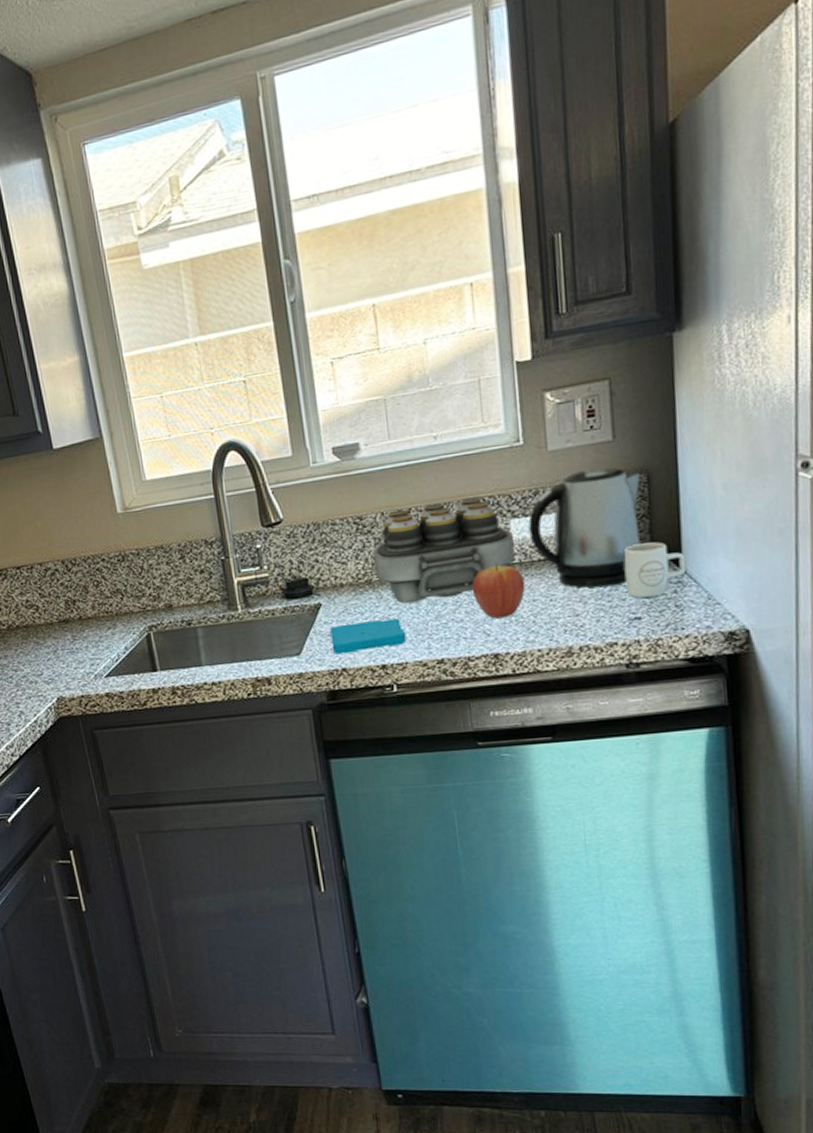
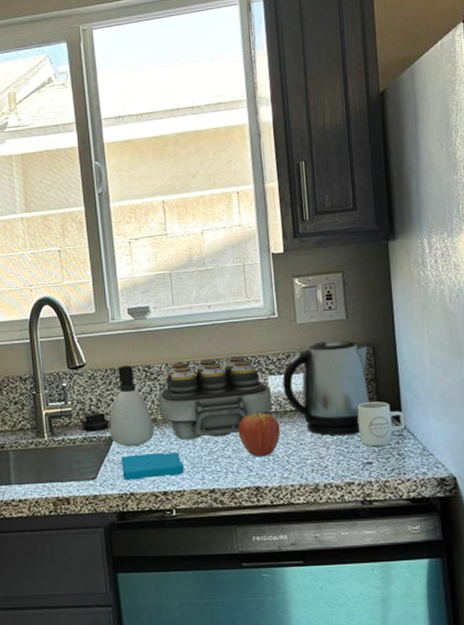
soap dispenser: none [314,517,369,616] -> present [109,365,154,447]

